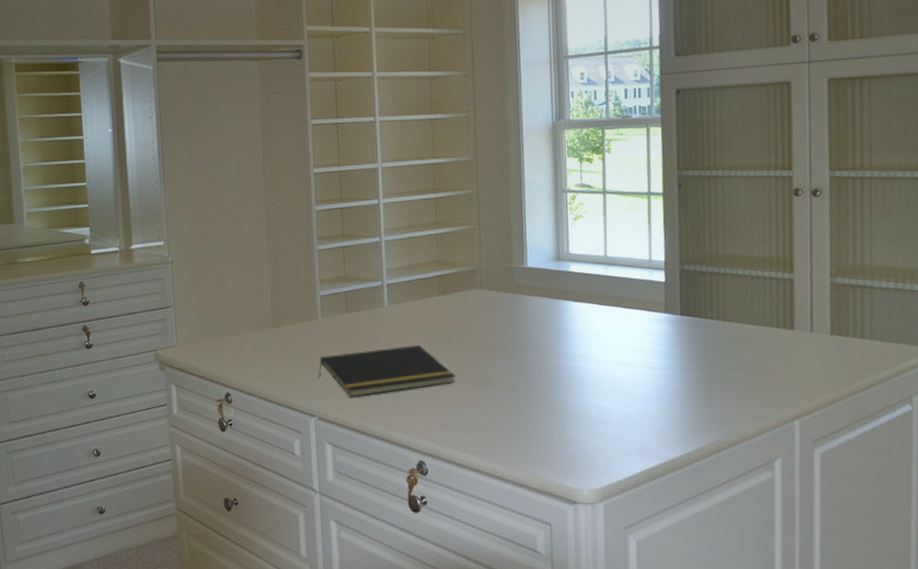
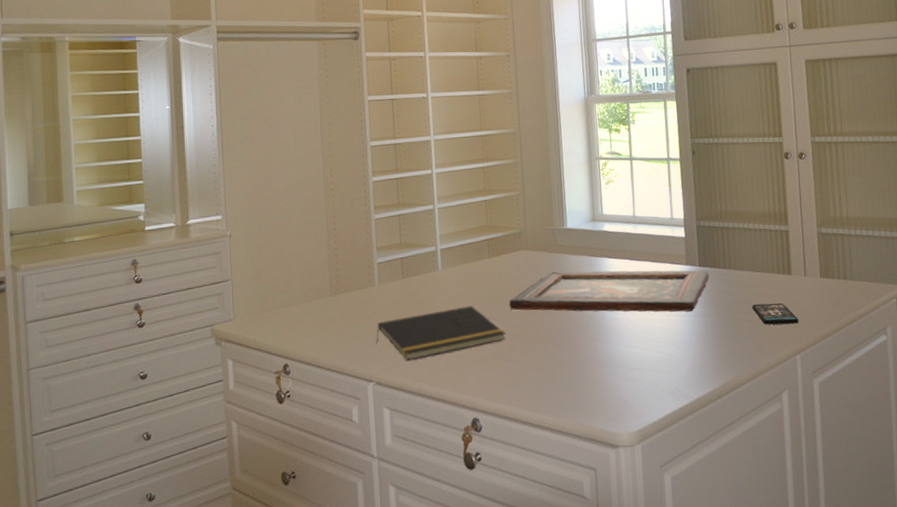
decorative tray: none [460,312,692,365] -> present [509,270,709,312]
smartphone: none [743,360,801,386] -> present [752,303,799,325]

